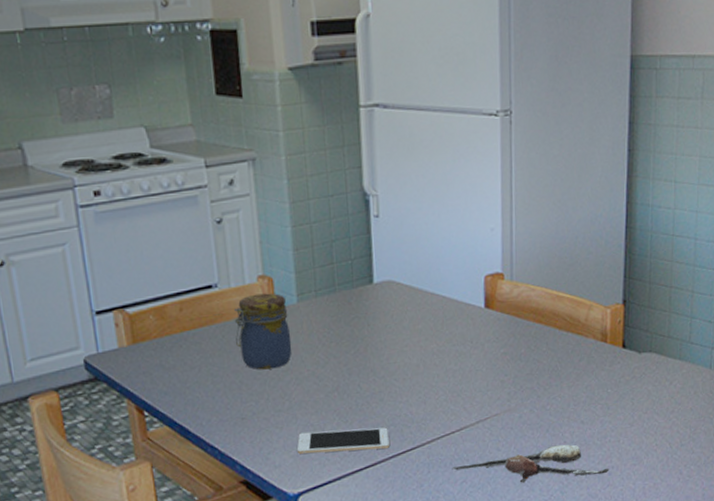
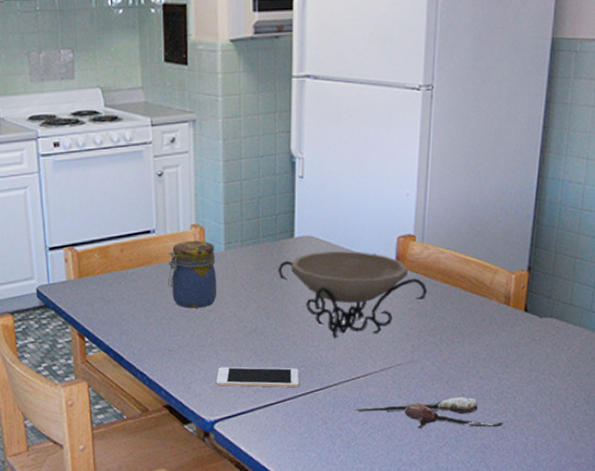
decorative bowl: none [358,294,521,392] -> present [278,250,428,339]

